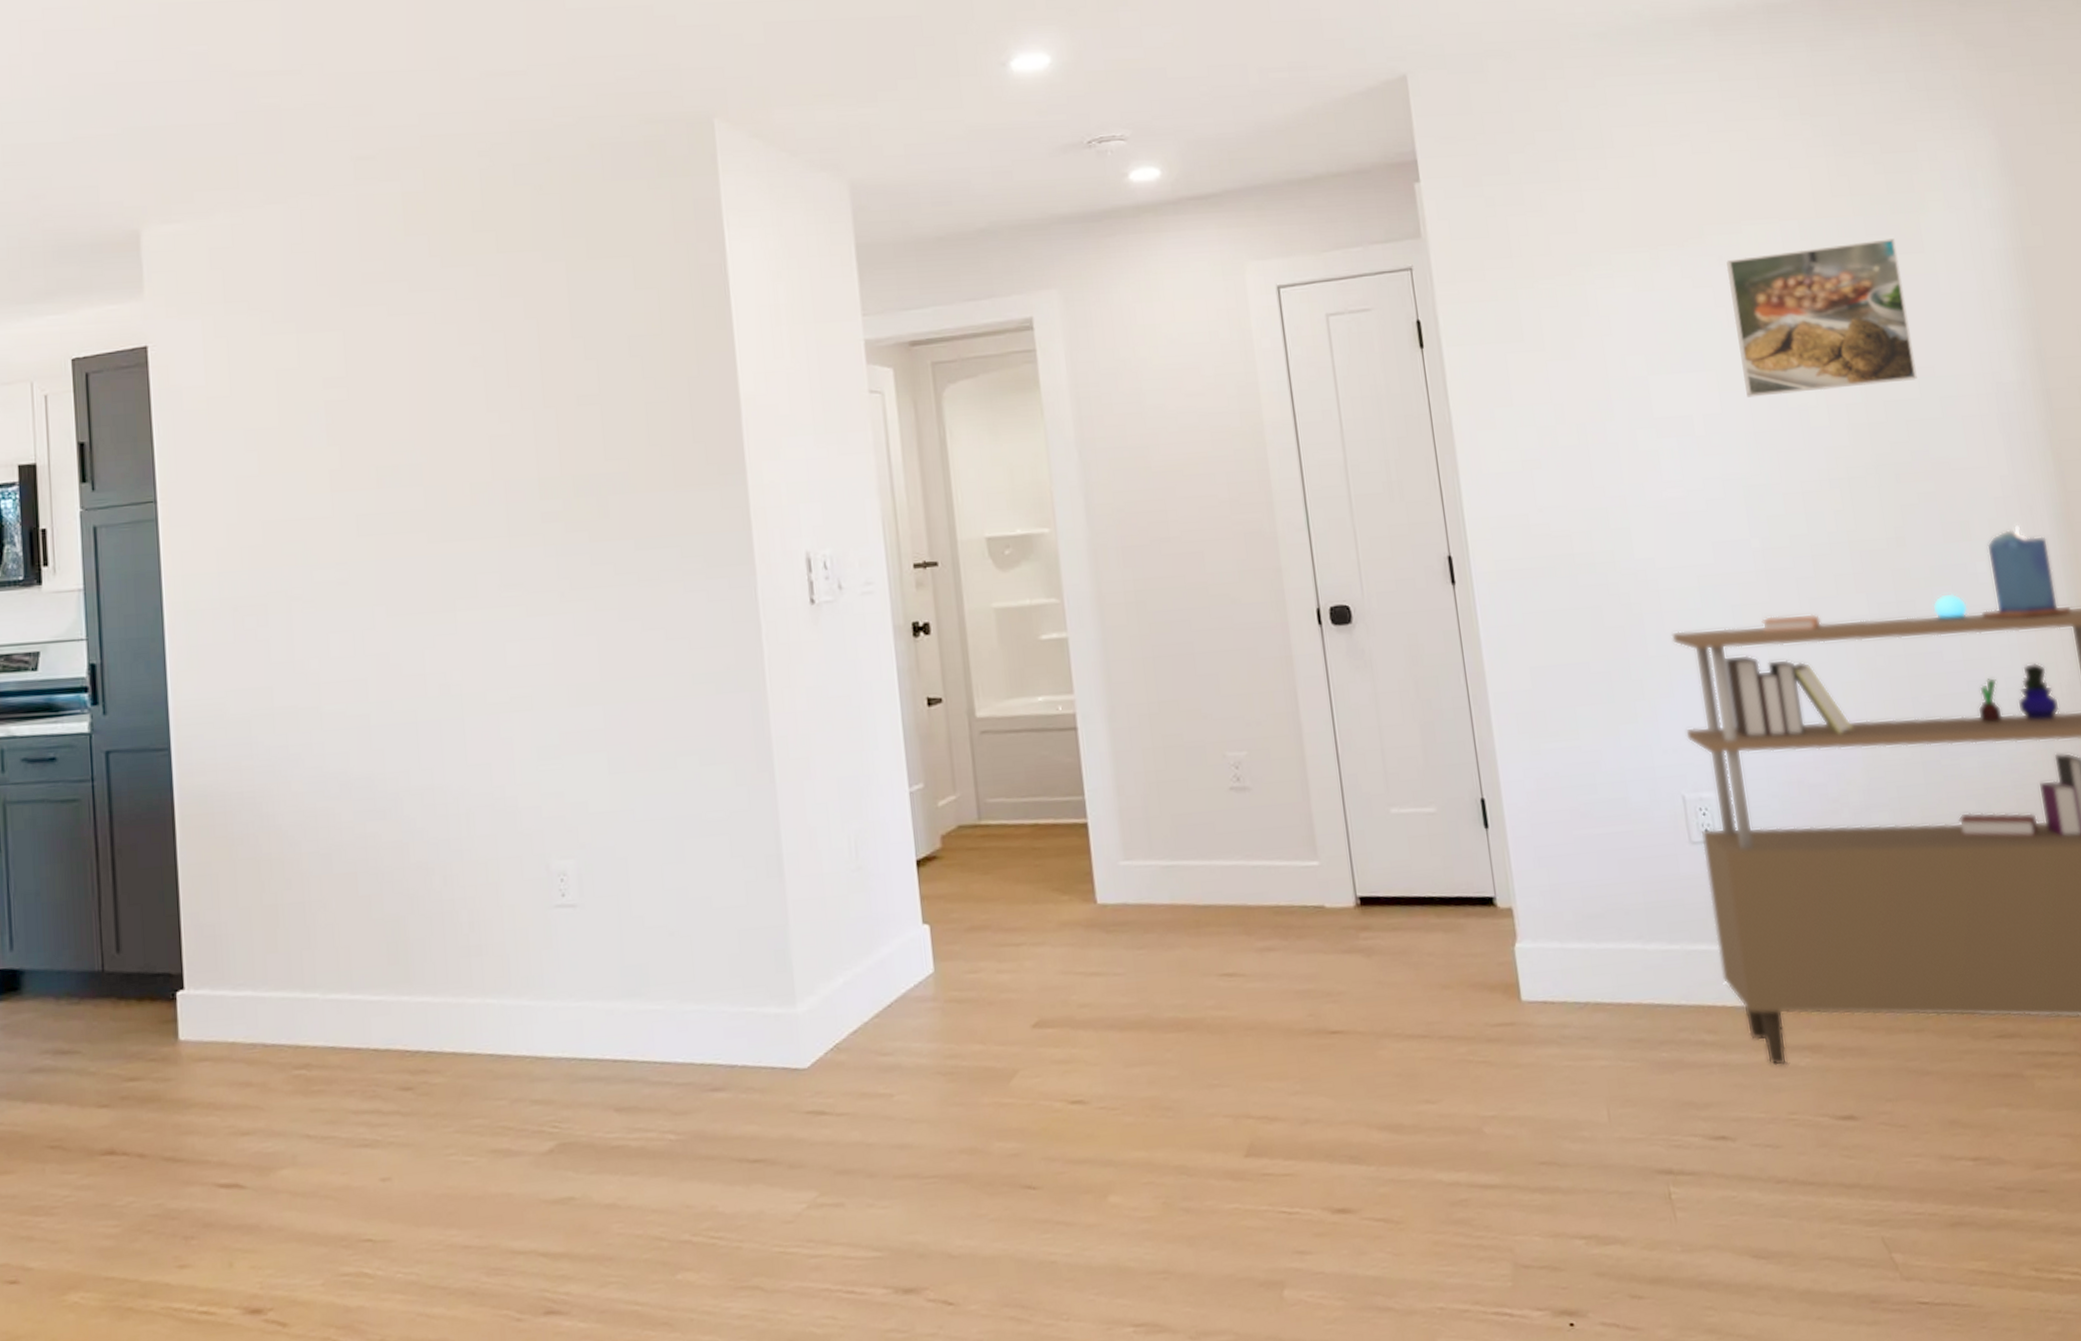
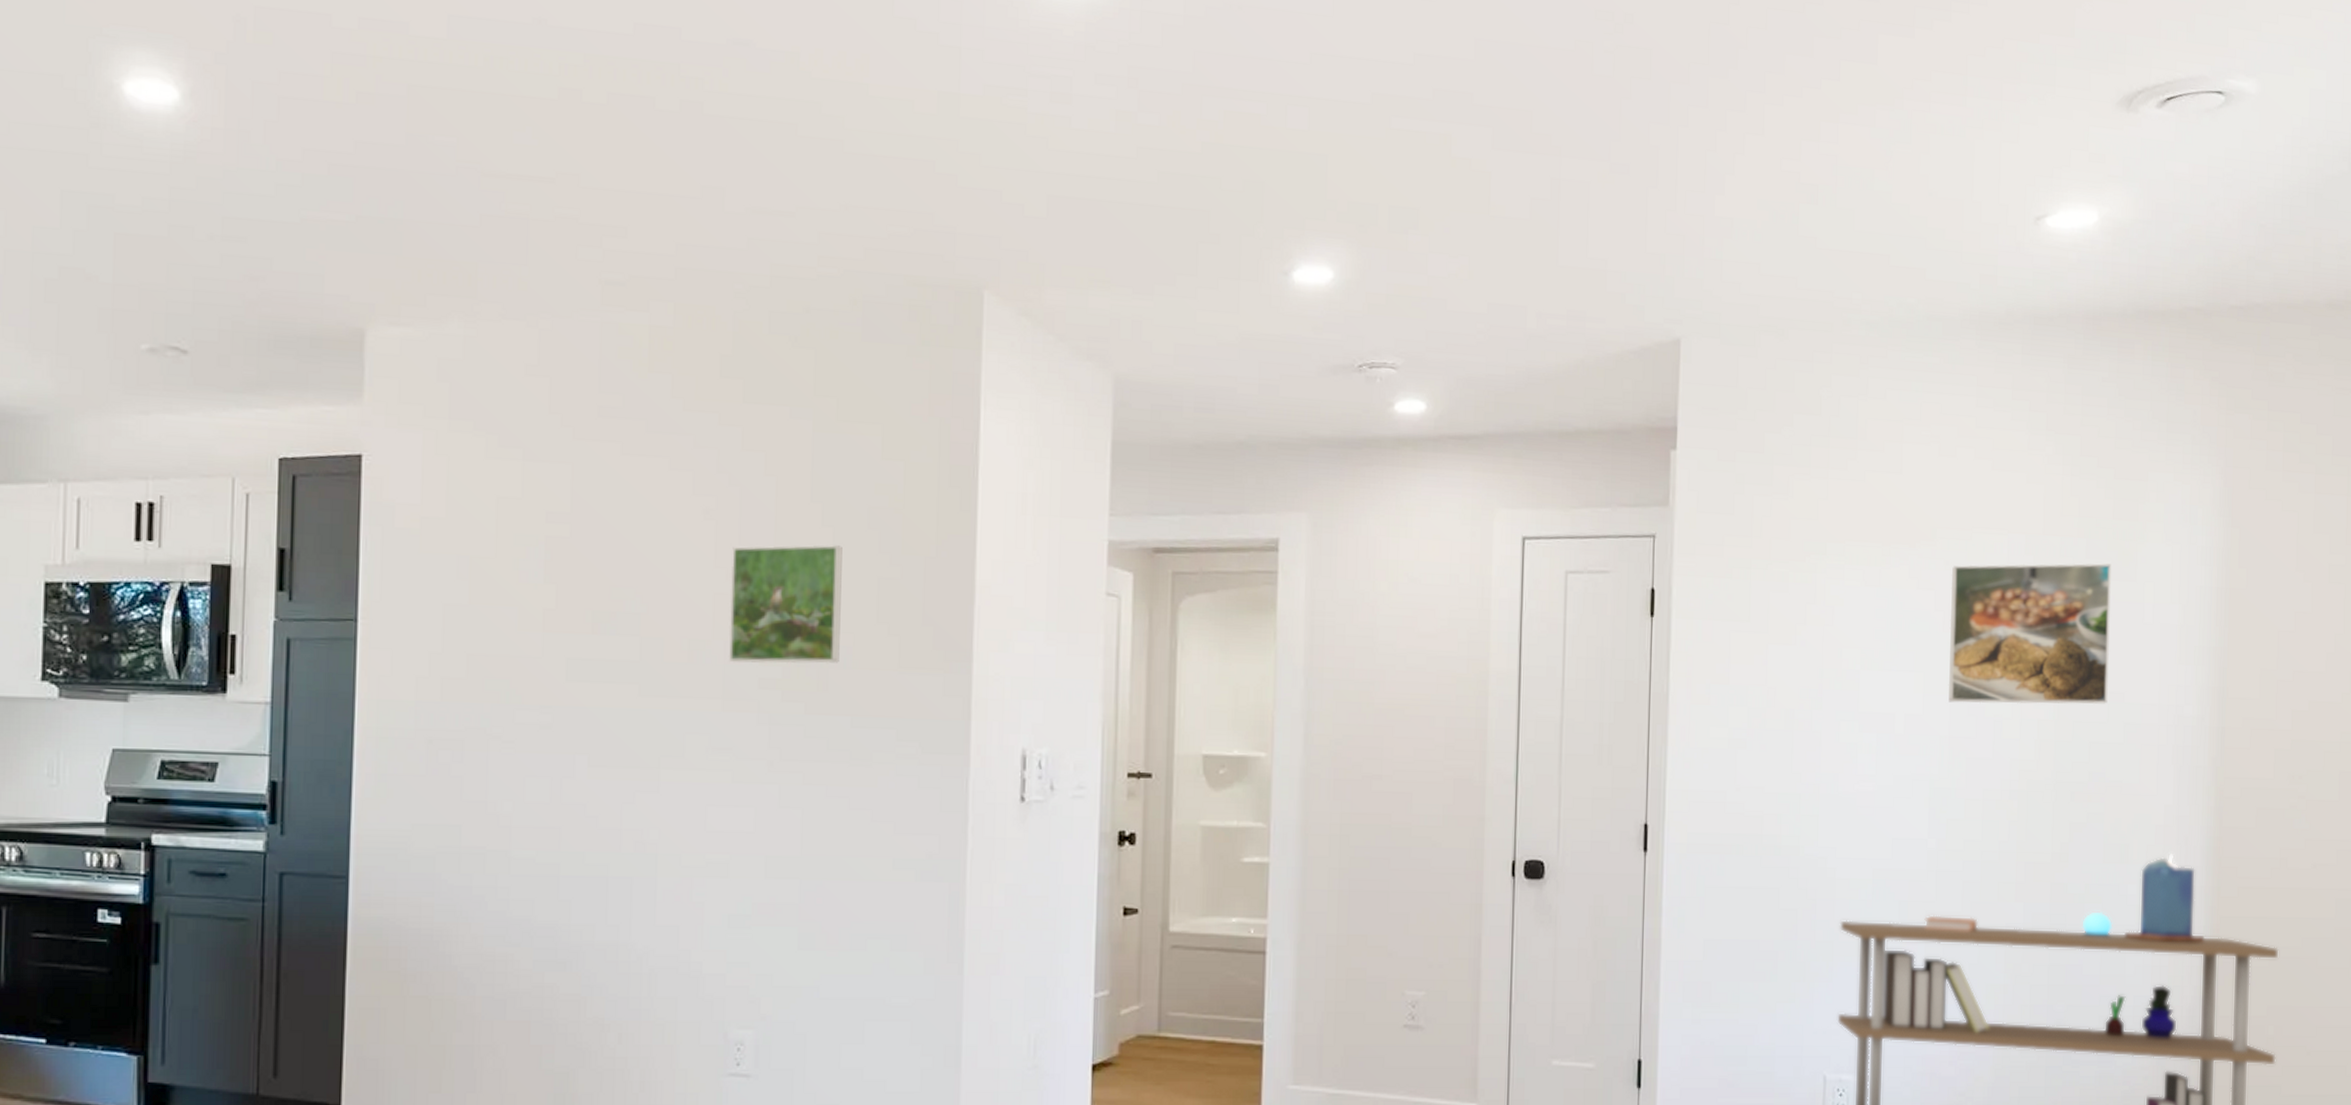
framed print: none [502,376,617,500] -> present [728,544,842,664]

